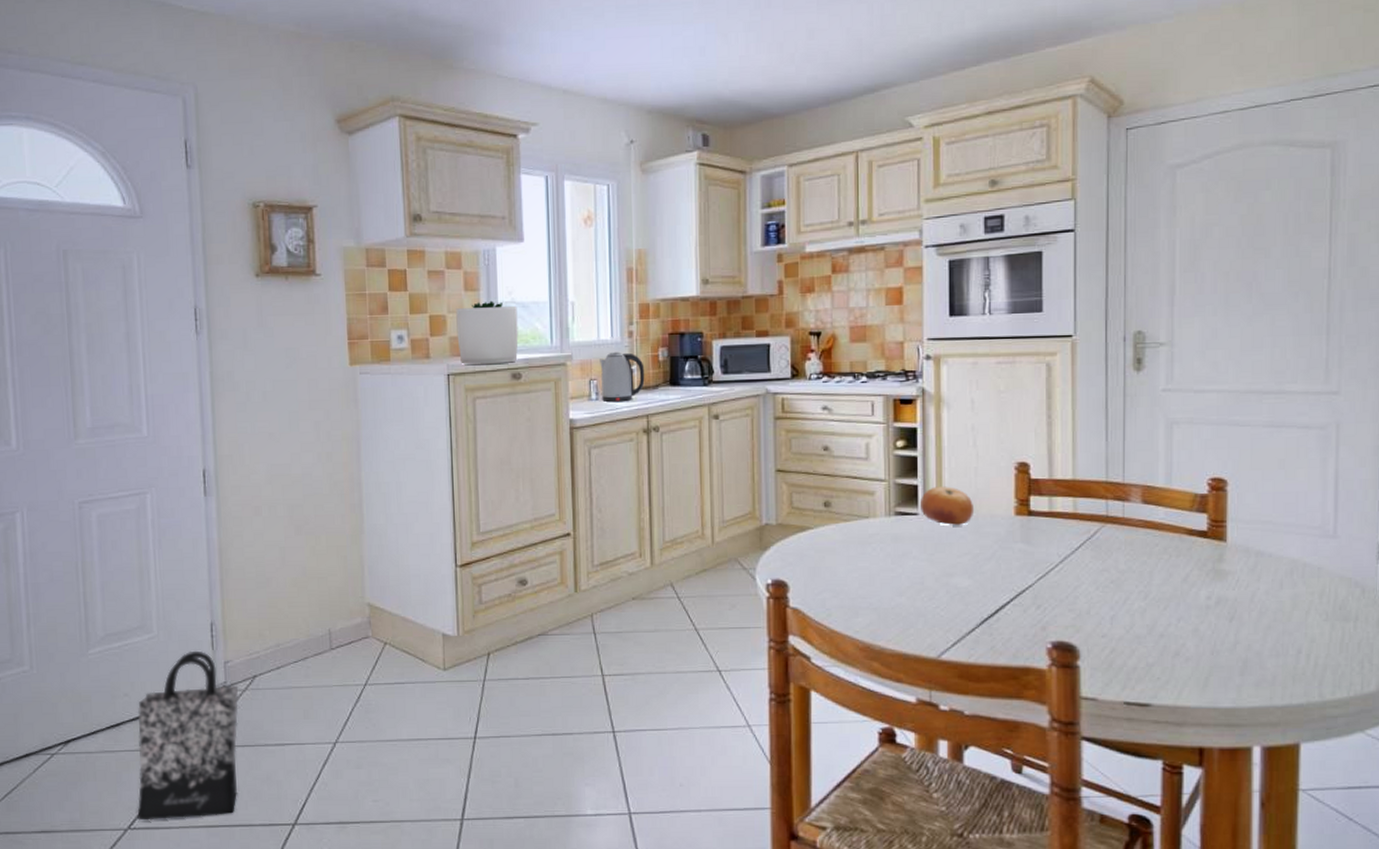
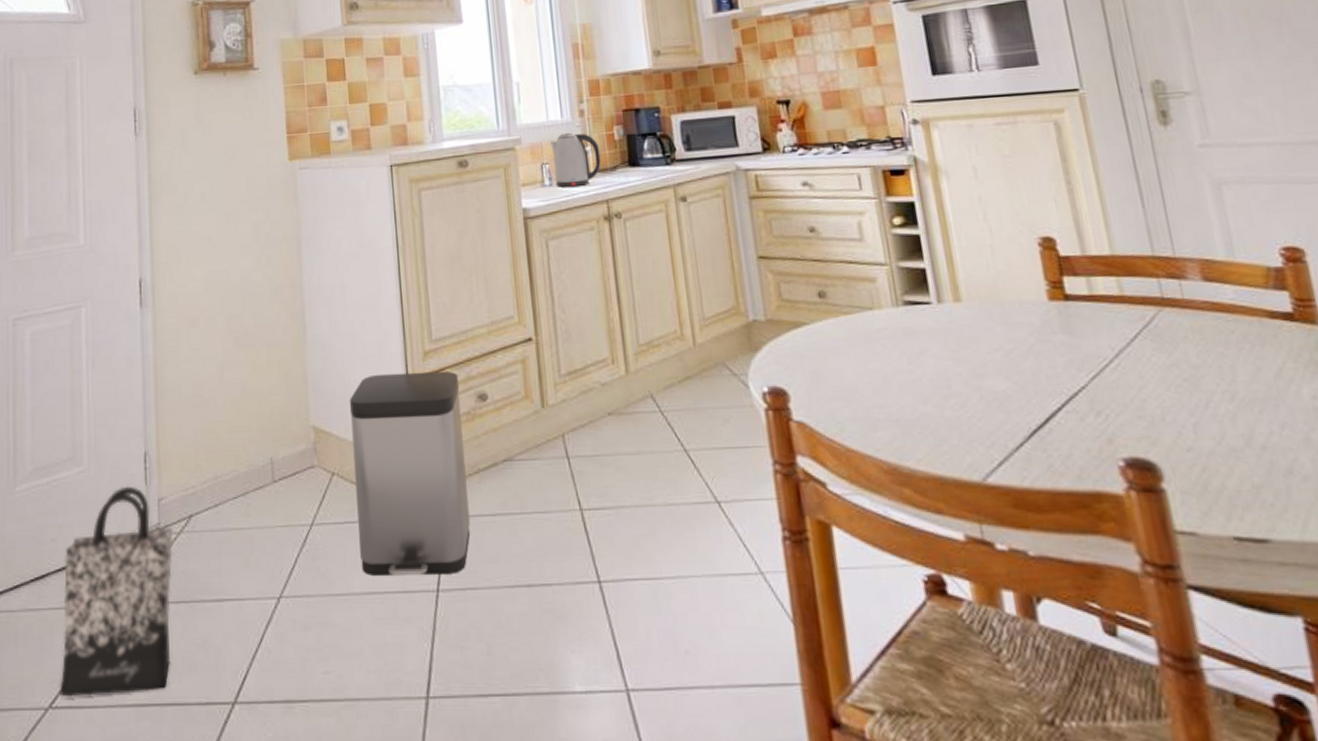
pedal bin: none [401,559,506,726] -> present [349,370,470,576]
planter: present [456,300,518,366] -> none [396,85,463,155]
fruit: present [921,486,975,525] -> none [931,268,999,315]

